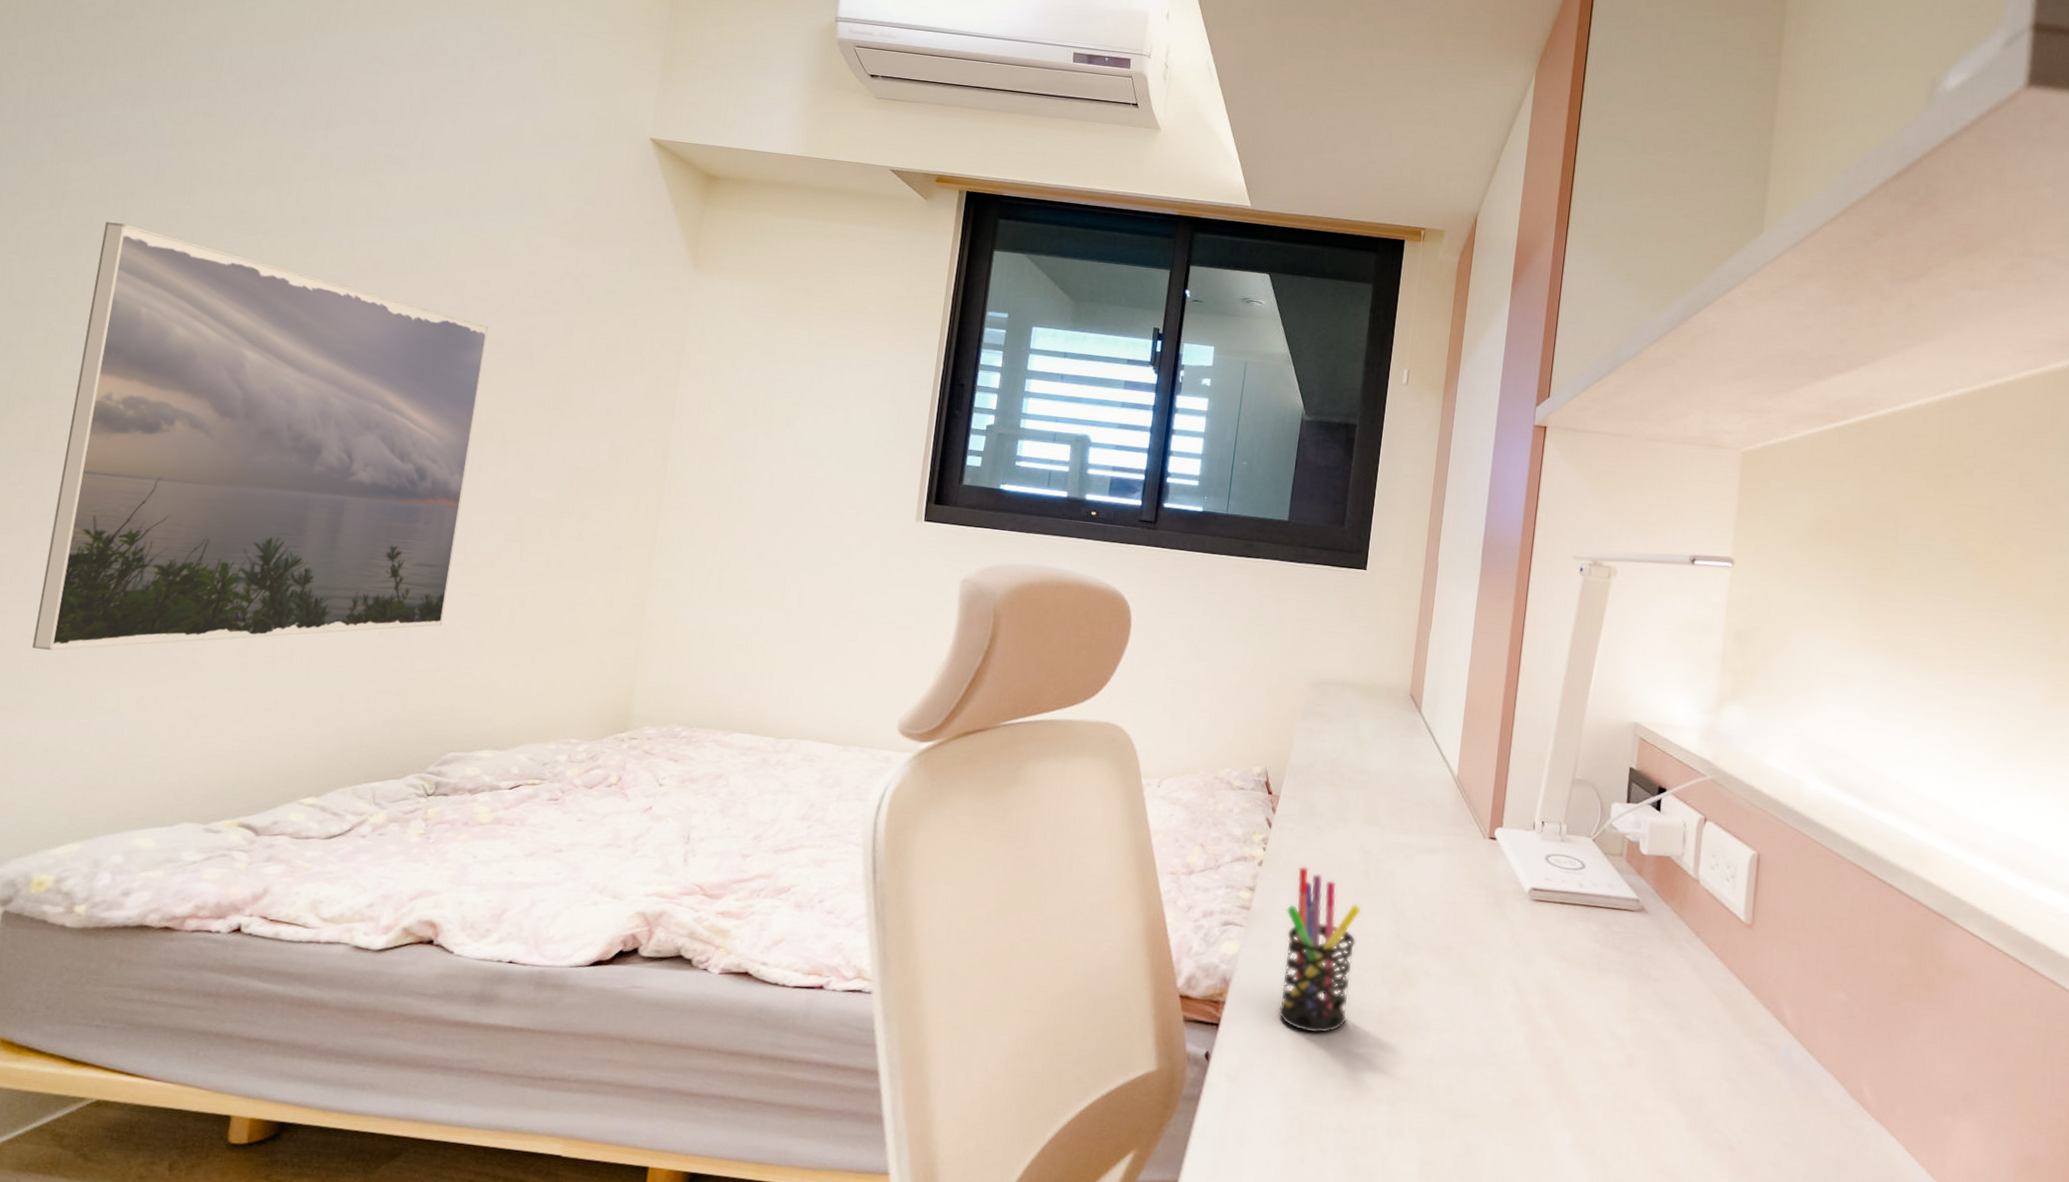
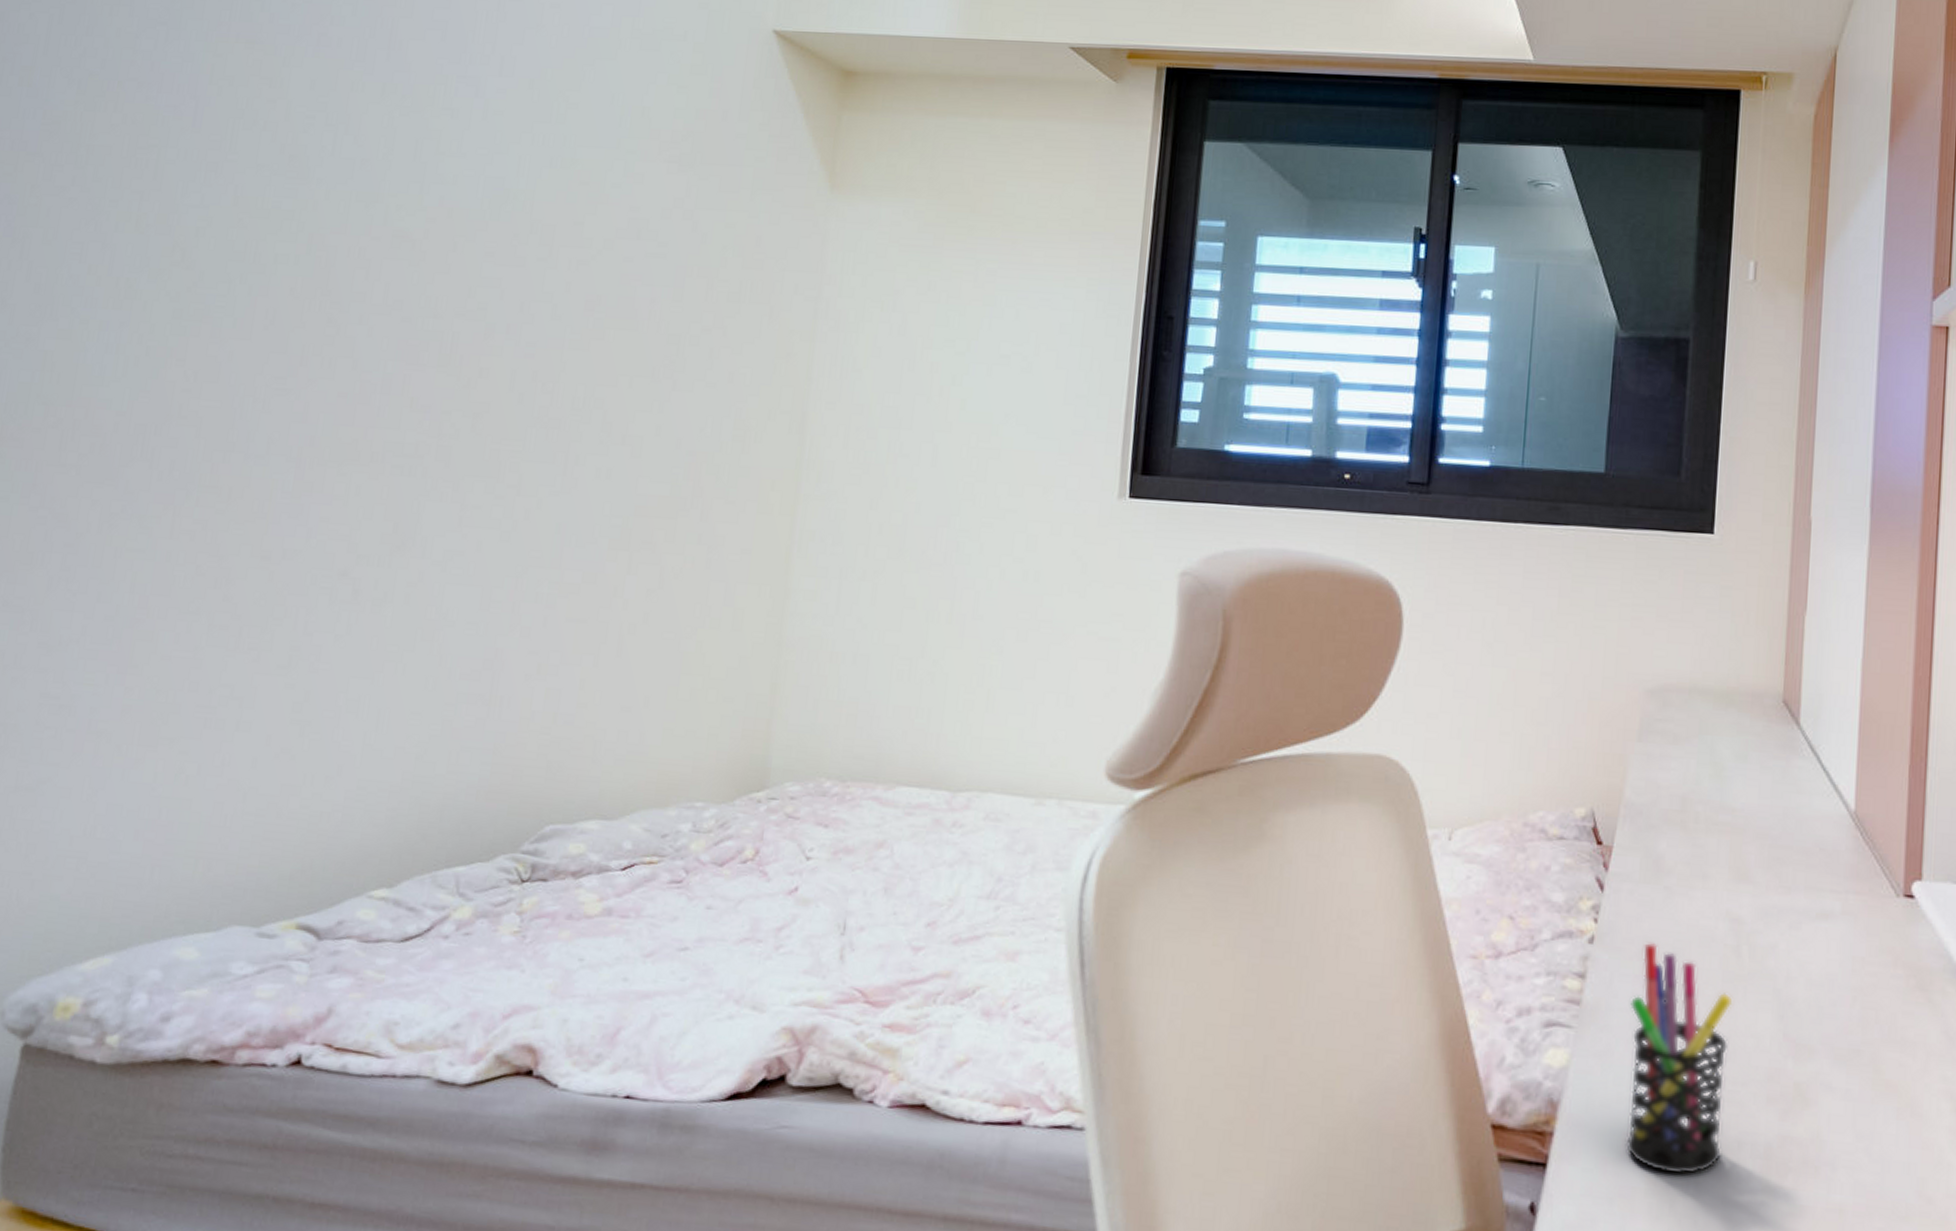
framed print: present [32,222,488,651] -> none [55,180,584,713]

